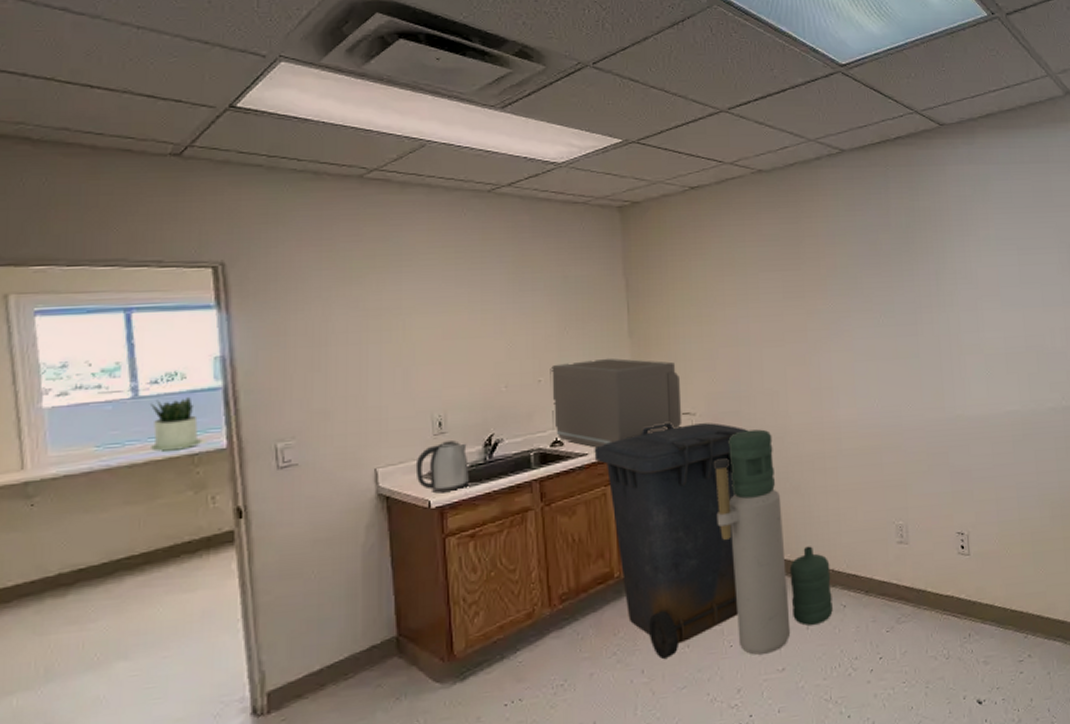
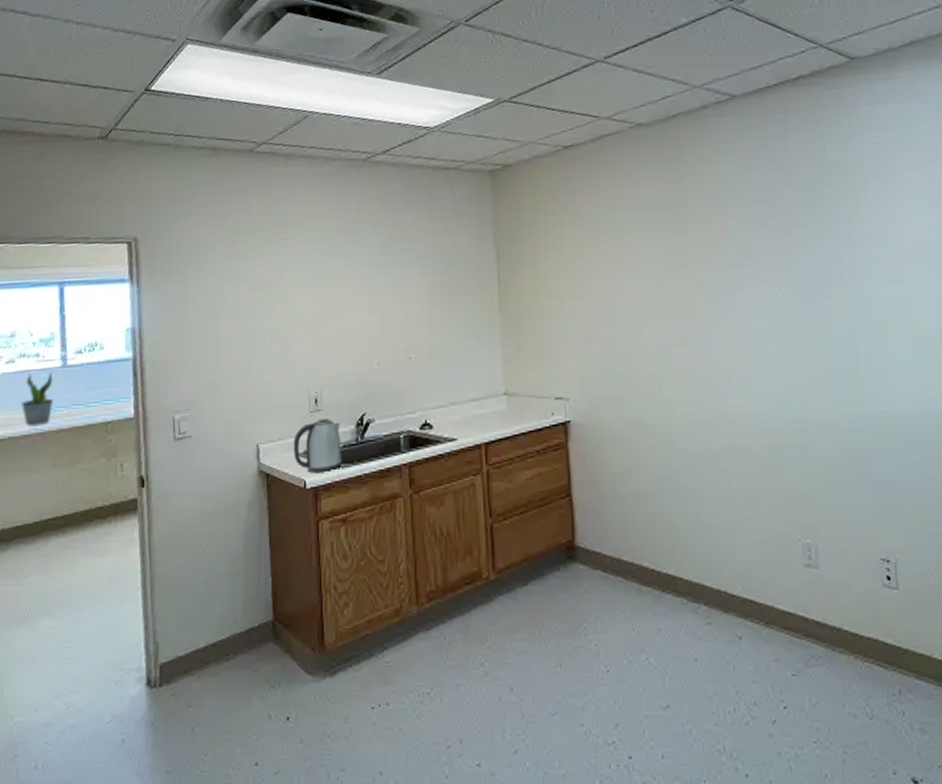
potted plant: none [78,404,122,463] -> present [21,372,53,427]
planter: present [149,396,203,452] -> none [73,366,115,418]
microwave: present [550,358,683,448] -> none [420,334,555,433]
recycling bin: present [594,423,749,660] -> none [463,408,627,678]
water cooler: present [713,429,833,655] -> none [587,419,726,685]

